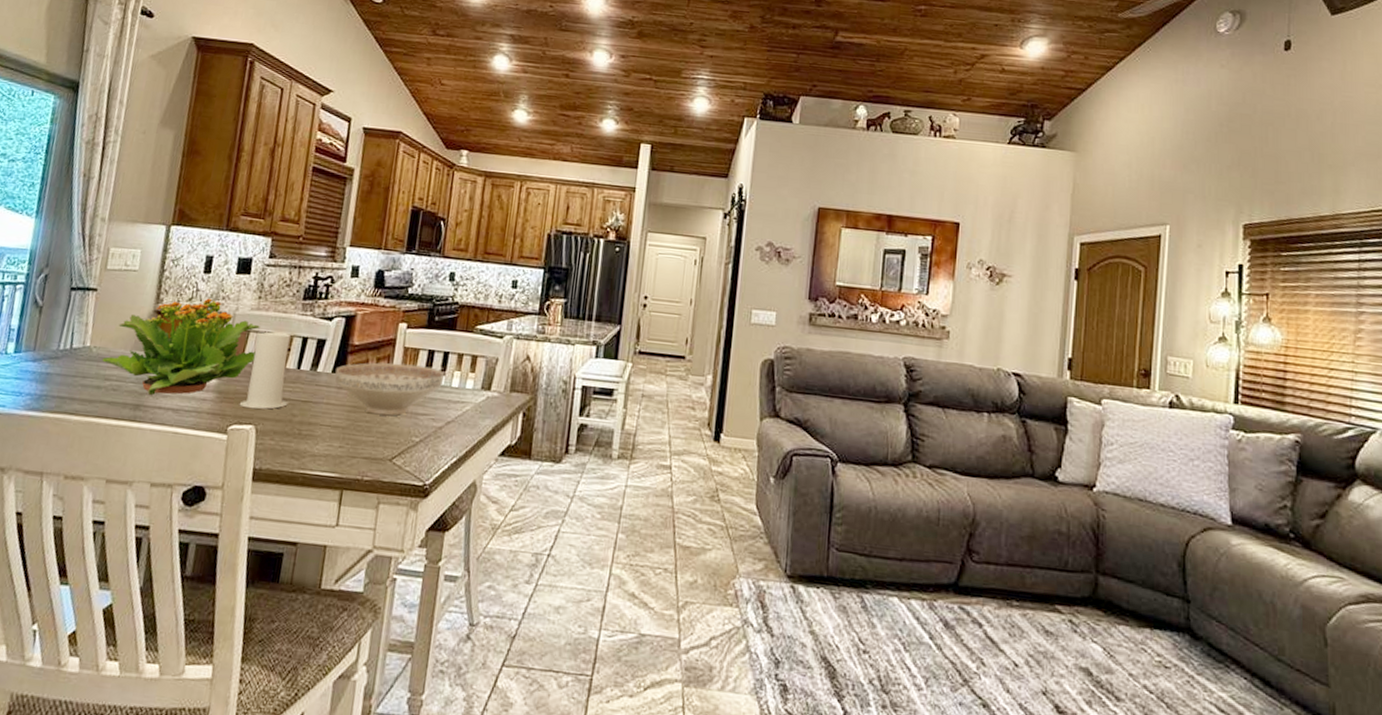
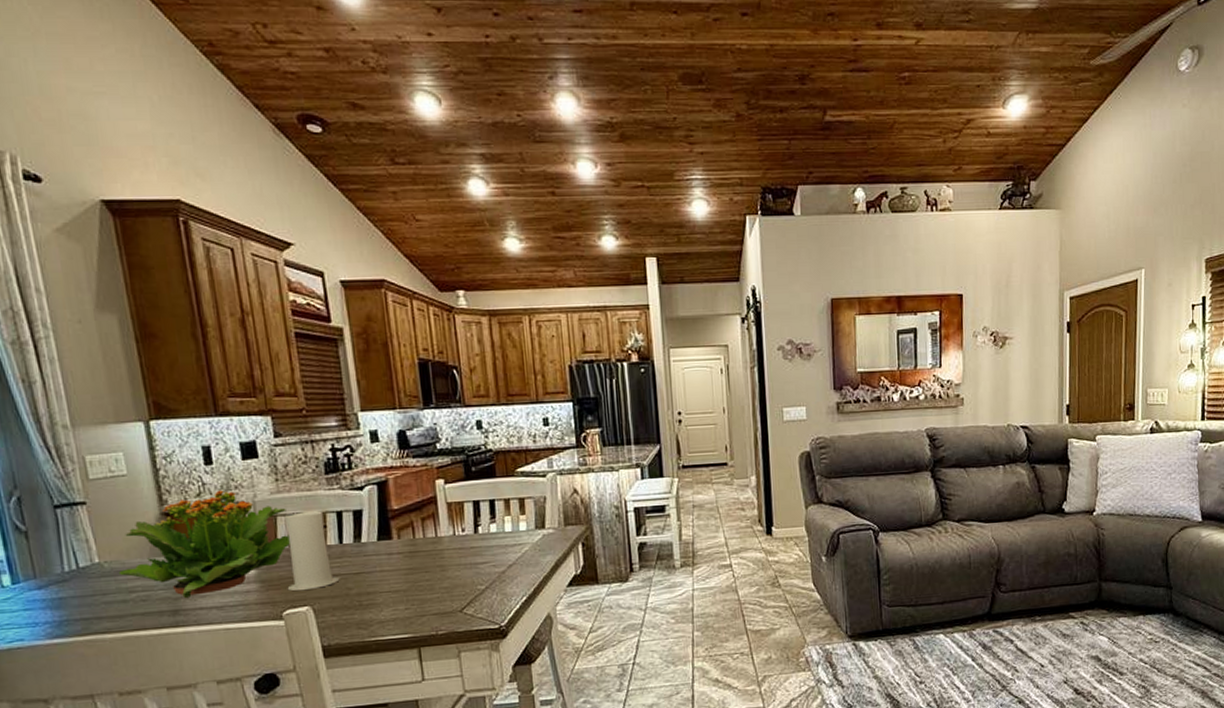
decorative bowl: present [335,362,445,416] -> none [381,517,496,573]

